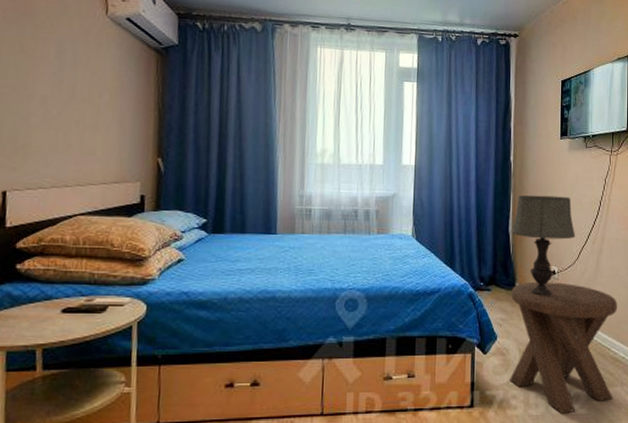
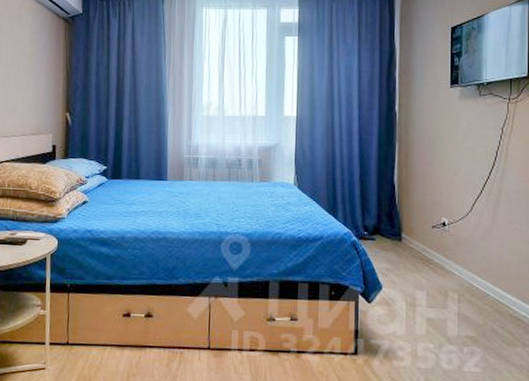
music stool: present [510,281,617,414] -> none [396,233,517,371]
table lamp: present [511,195,576,296] -> none [397,144,469,248]

